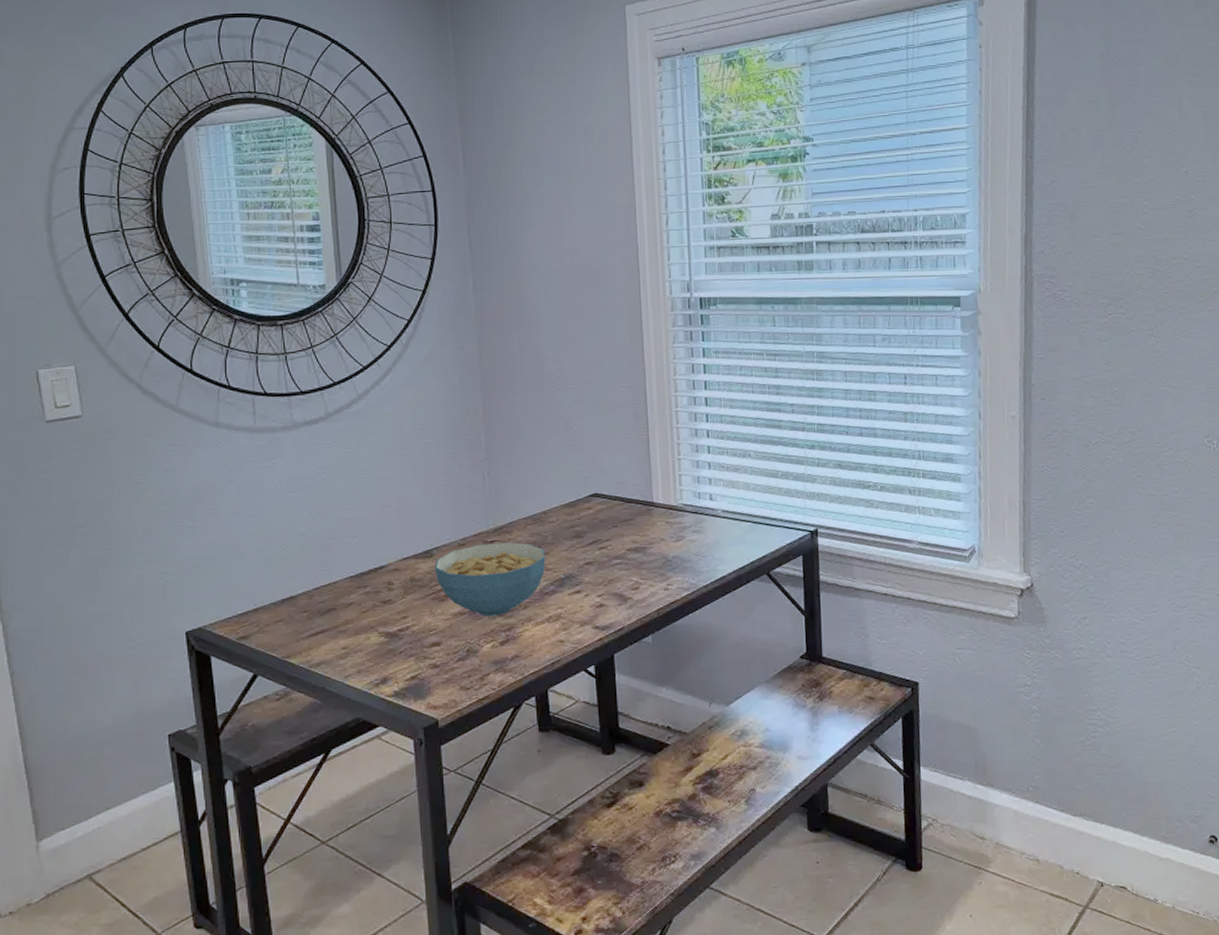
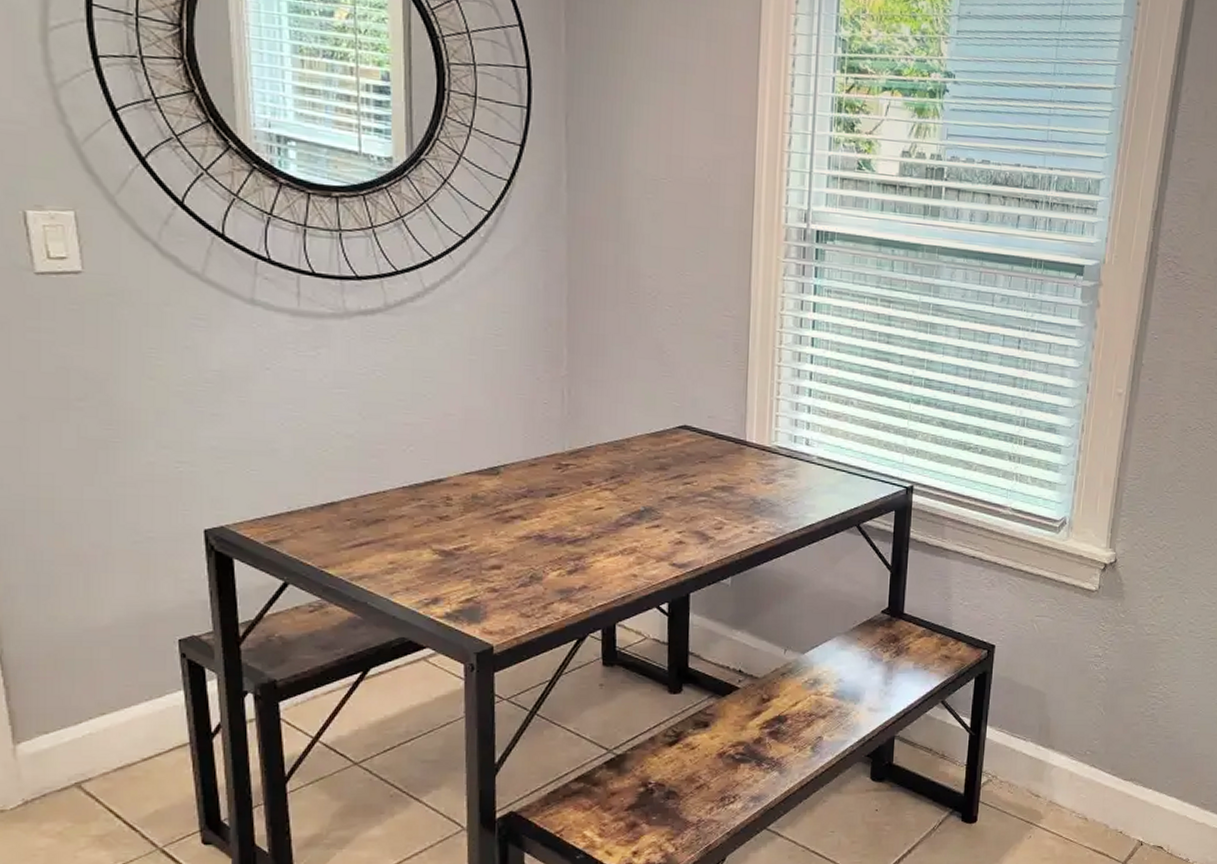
cereal bowl: present [434,542,546,617] -> none [500,466,625,543]

